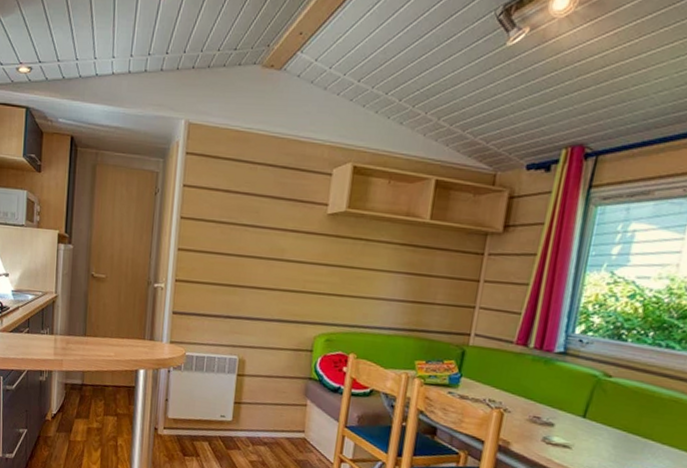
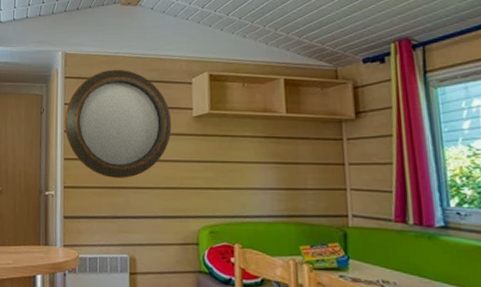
home mirror: none [181,148,304,276] -> present [65,69,172,178]

